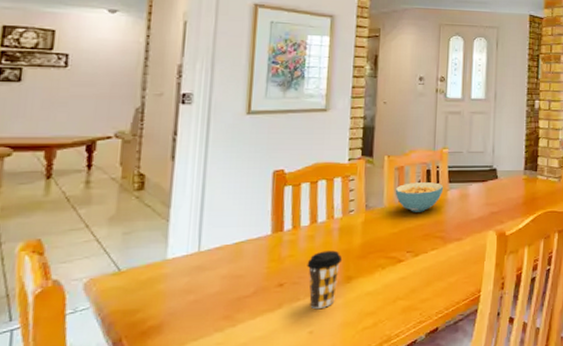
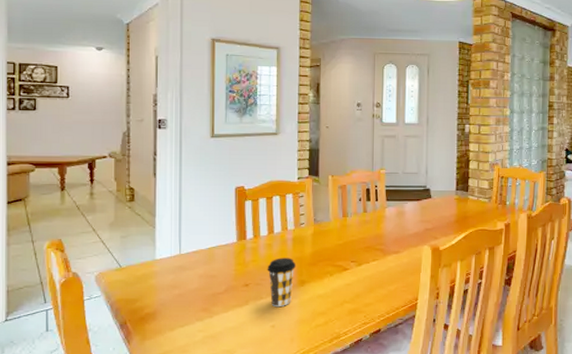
cereal bowl: present [395,182,444,212] -> none [339,200,382,227]

